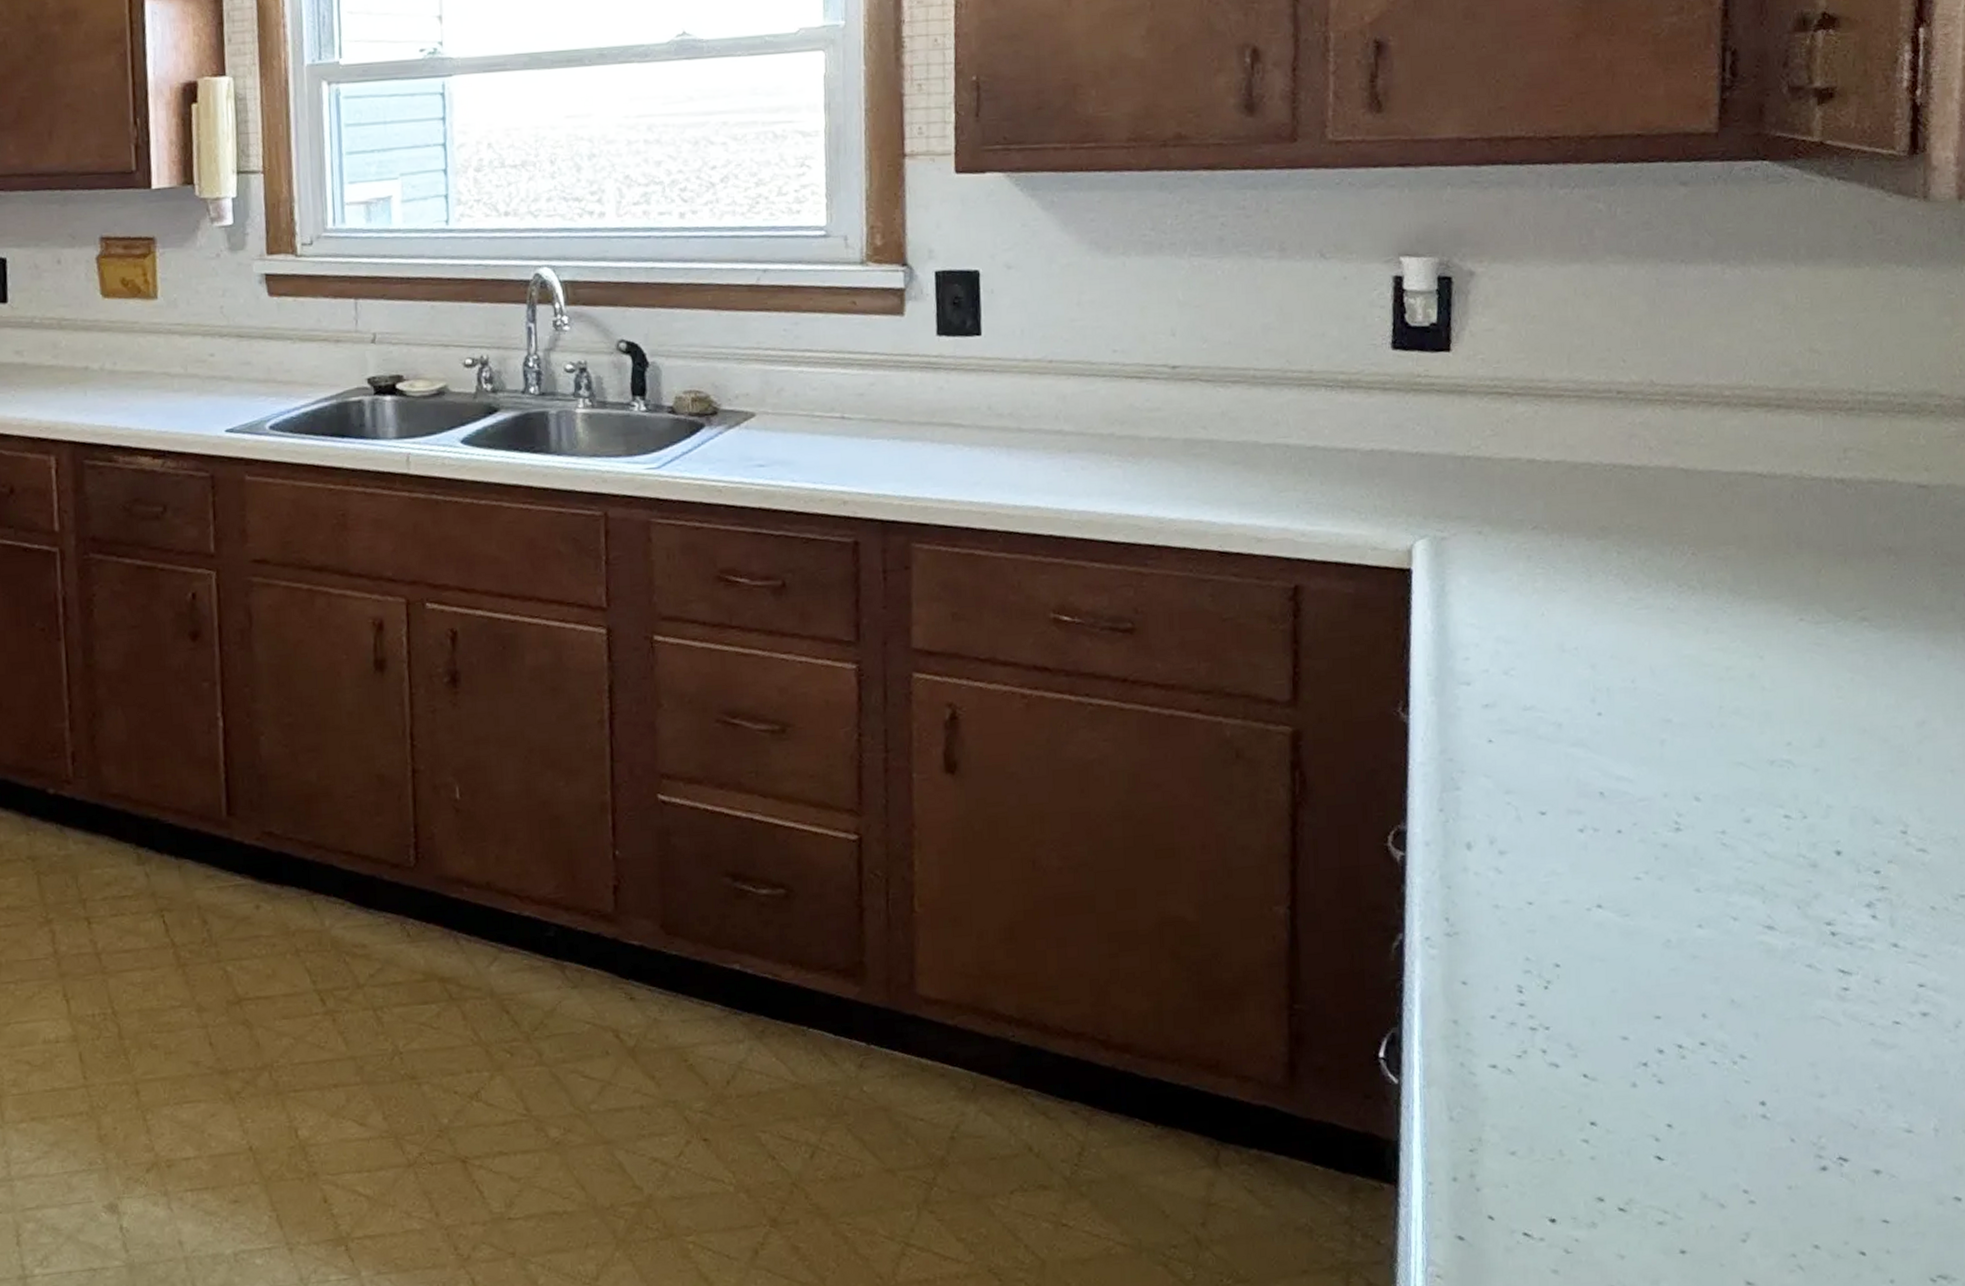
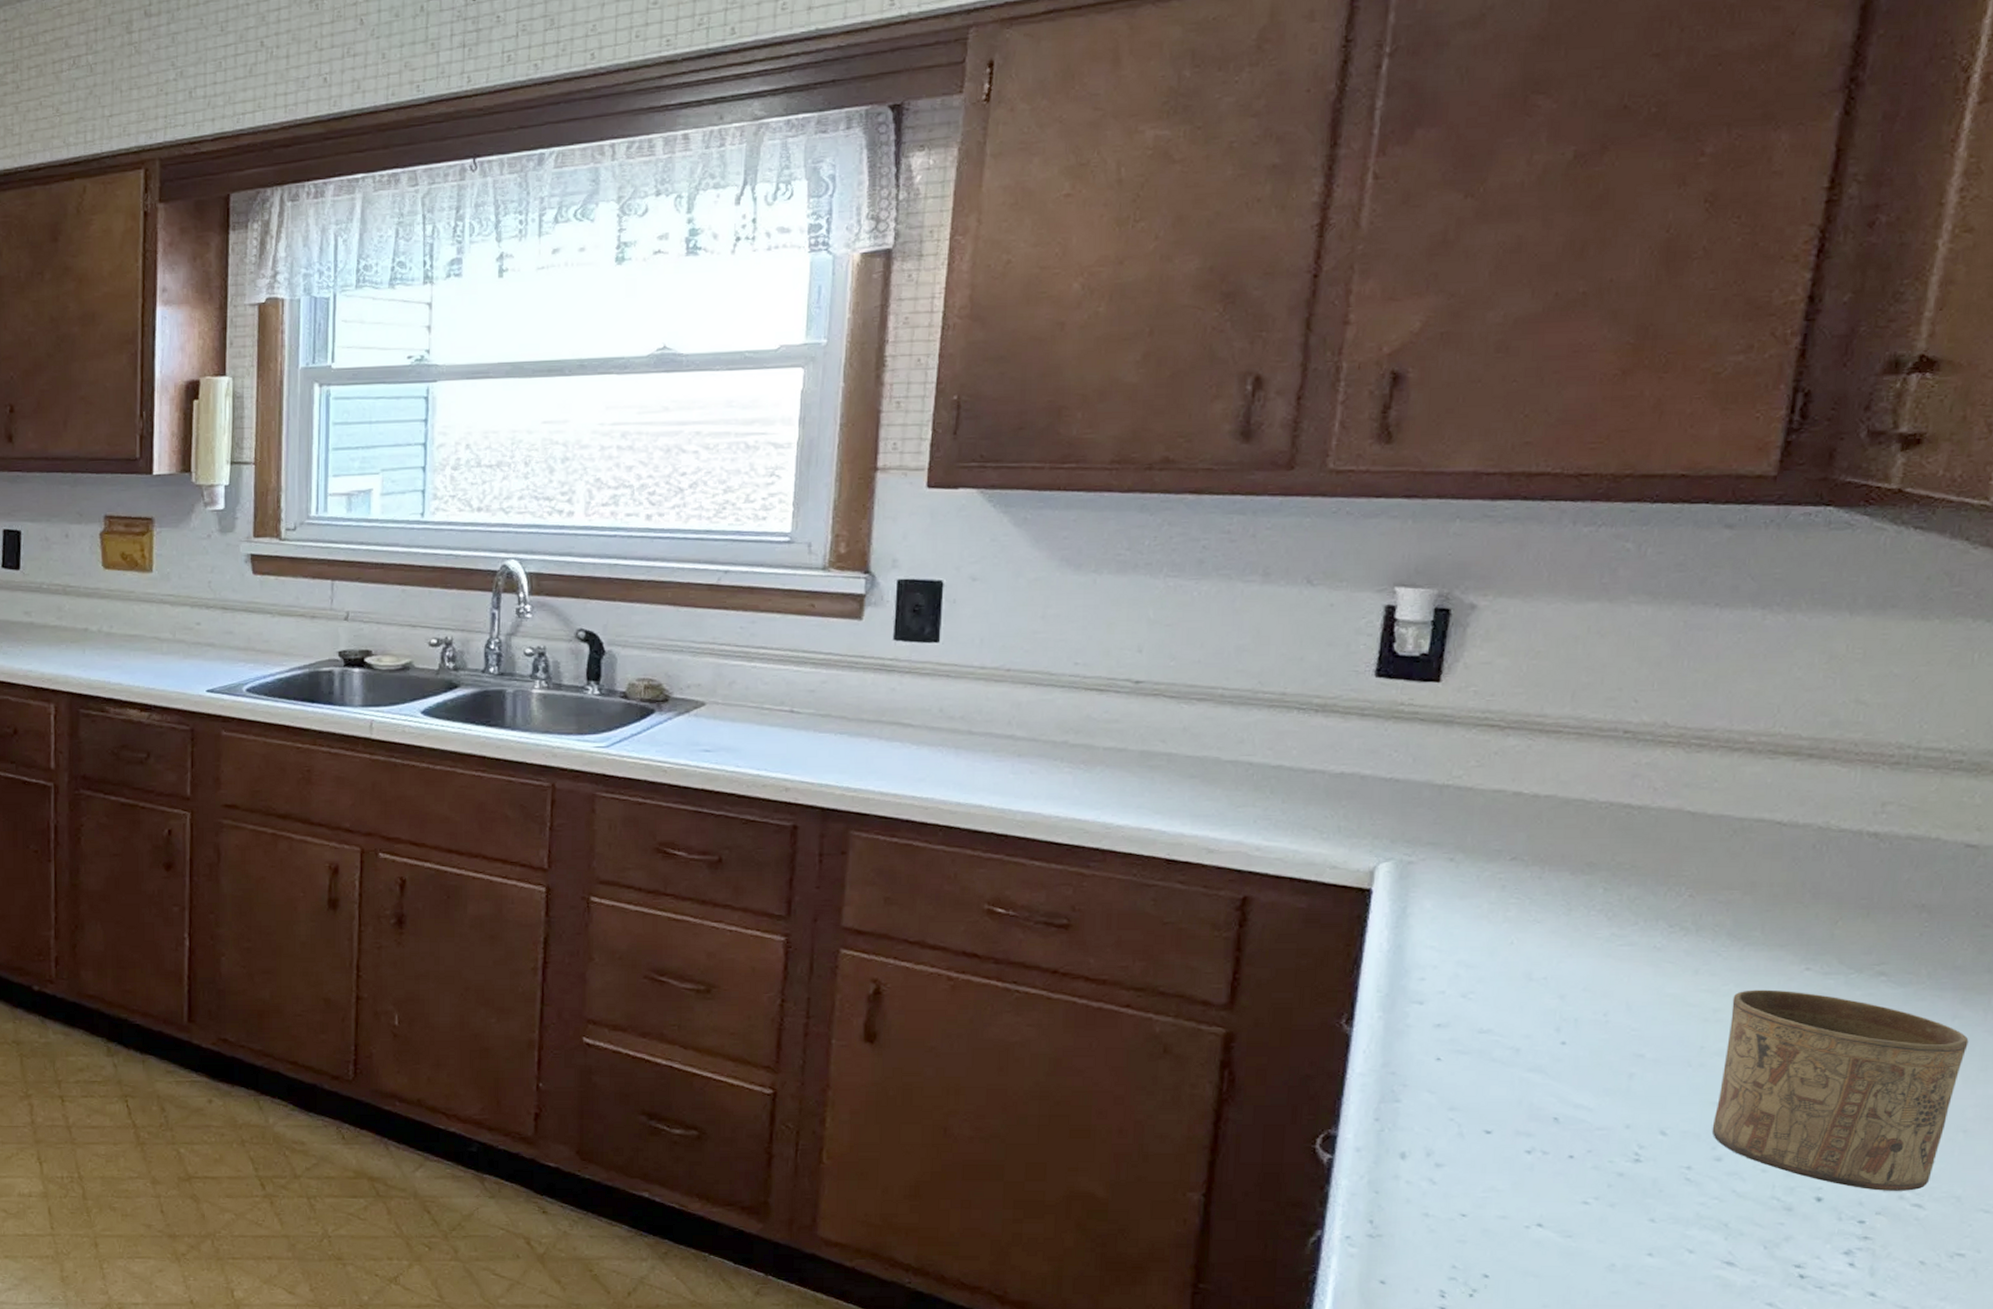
cup: none [1738,643,1944,839] -> present [1711,989,1969,1191]

